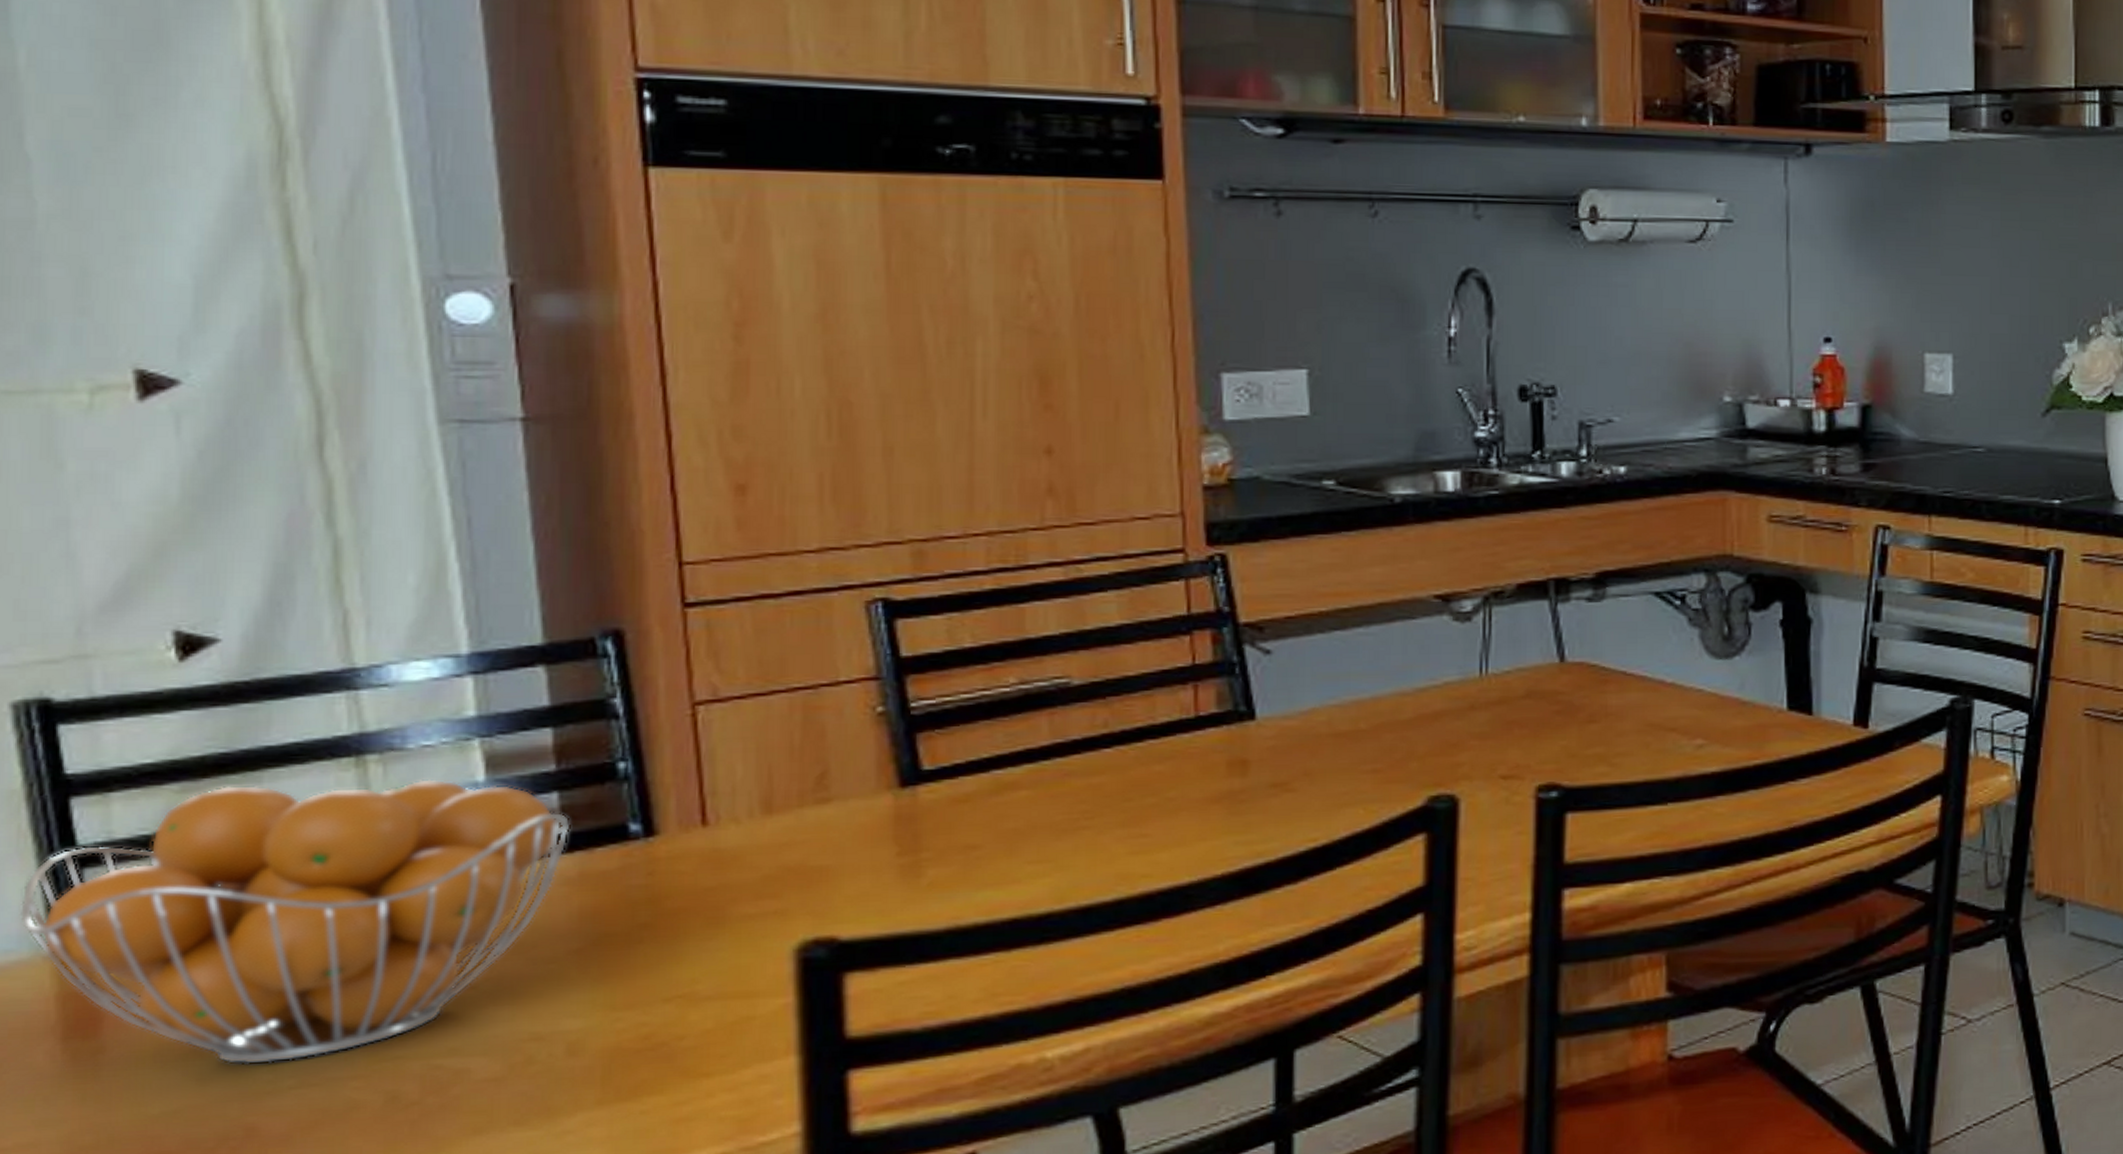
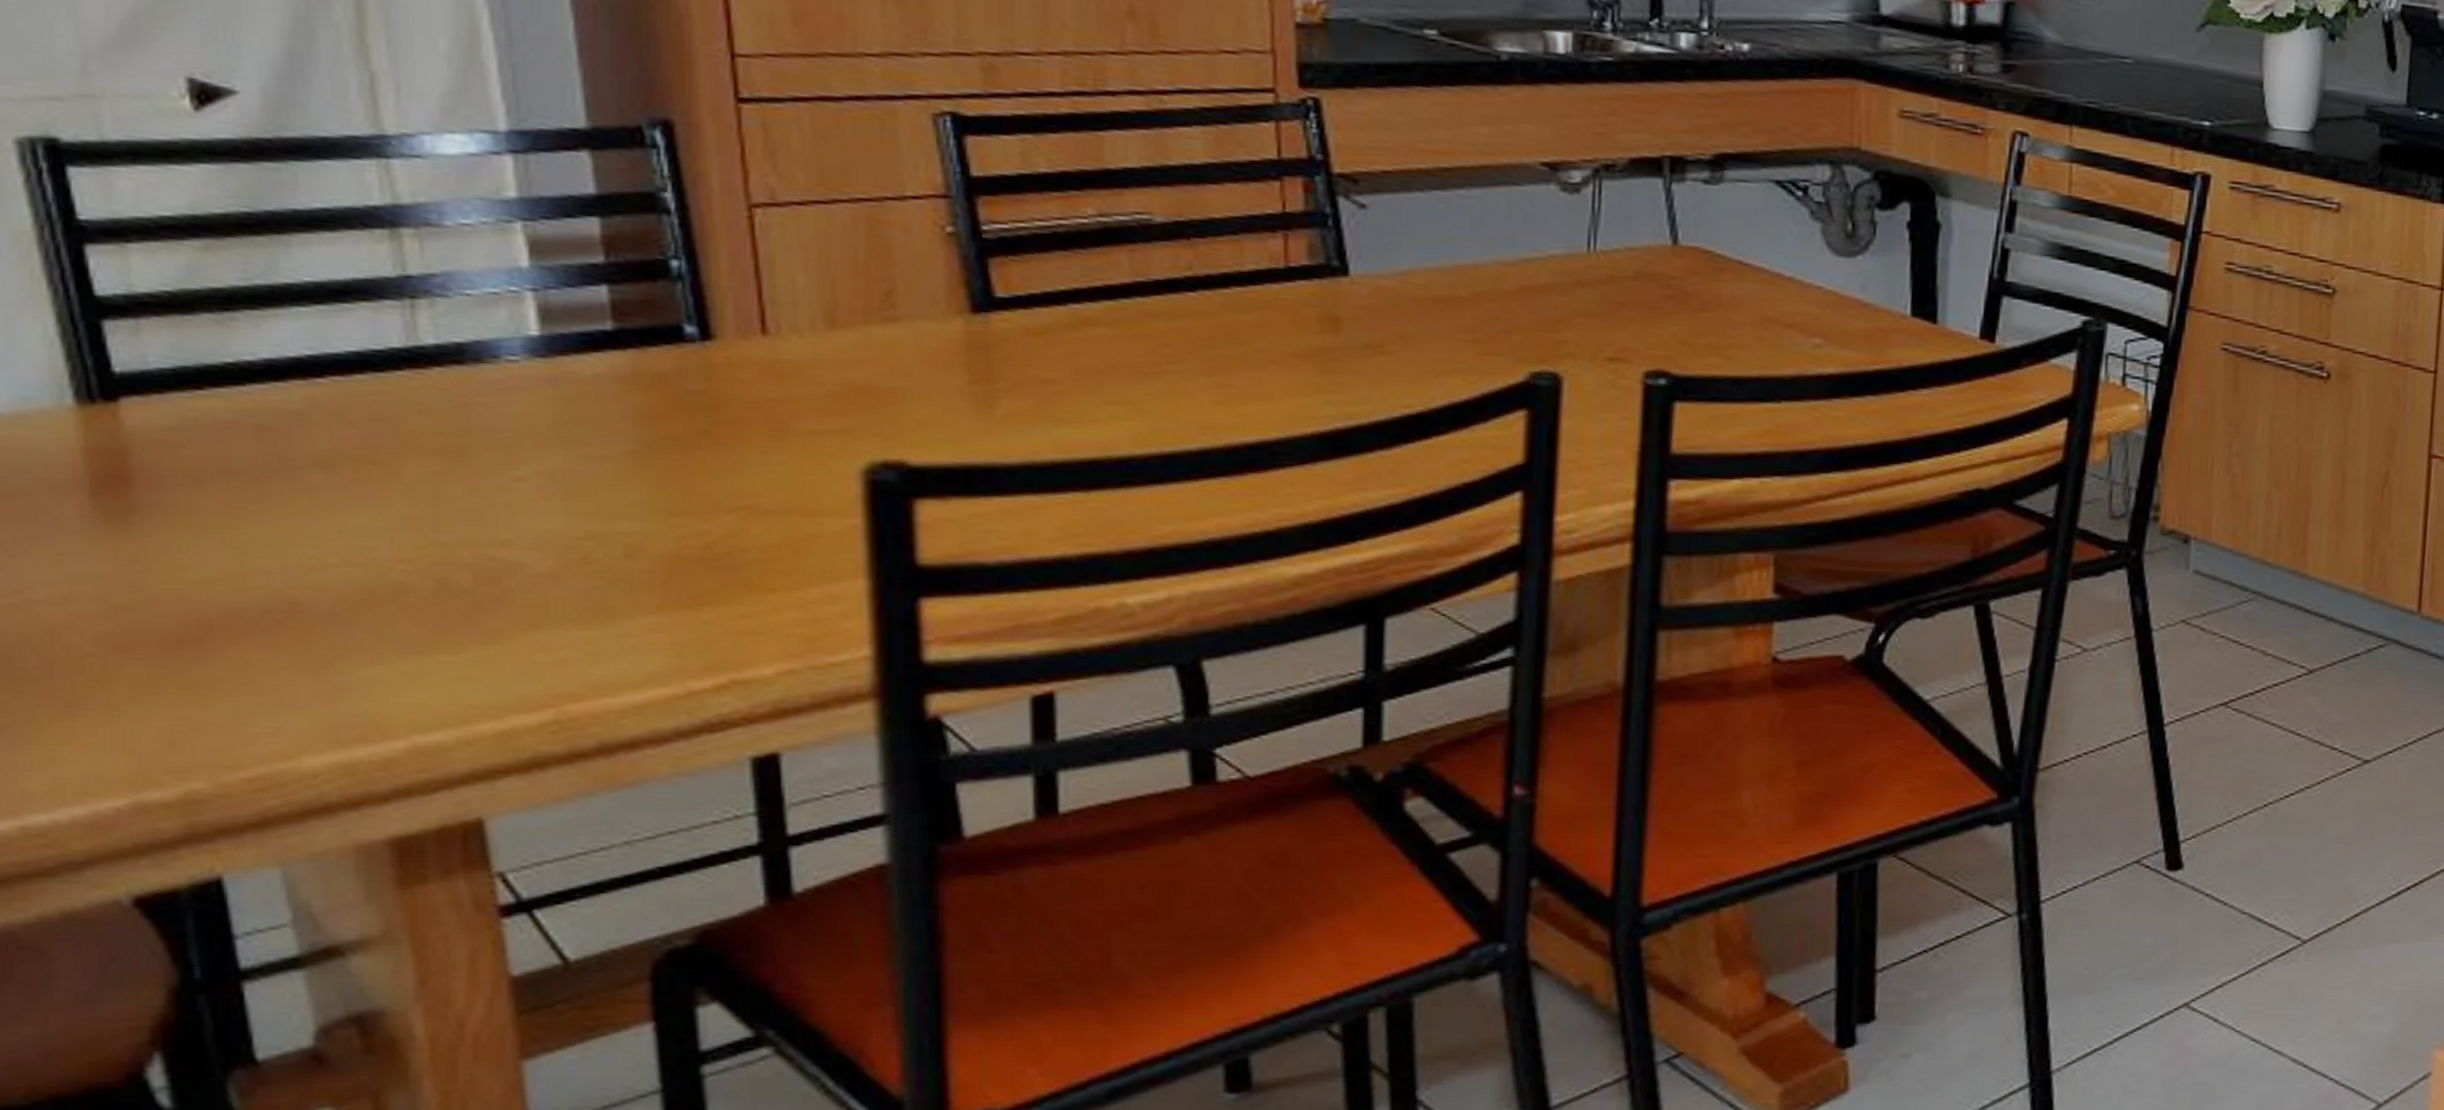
fruit basket: present [19,779,571,1065] -> none [37,246,622,539]

